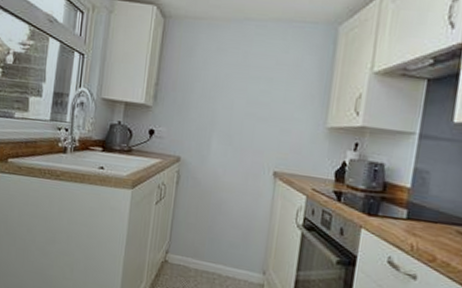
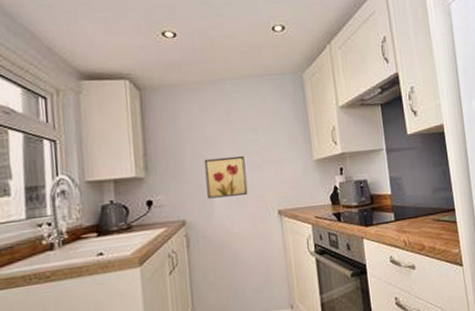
wall art: none [206,101,252,147] -> present [204,155,248,199]

